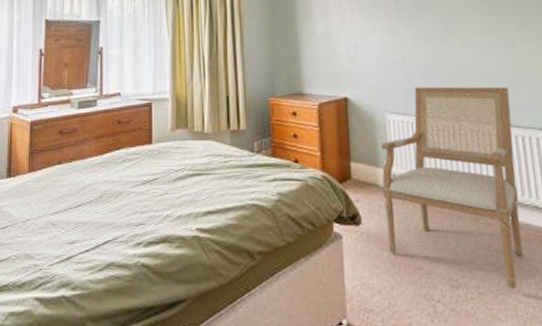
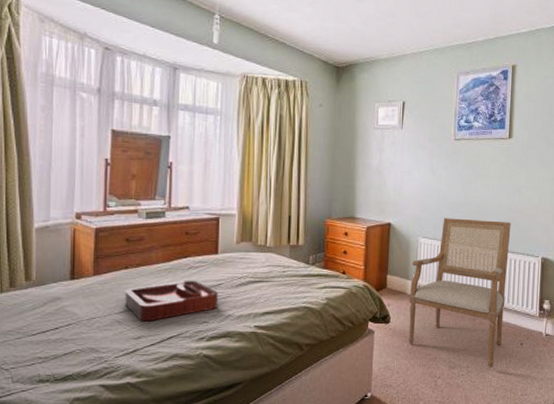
decorative tray: none [59,174,154,224] -> present [125,280,218,322]

